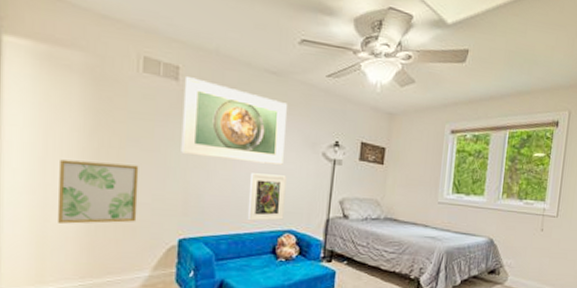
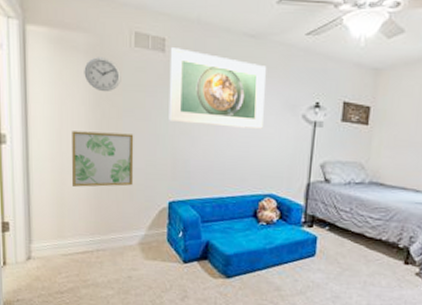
wall clock: none [78,79,126,119] -> present [84,57,121,92]
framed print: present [247,173,287,221] -> none [229,138,267,185]

